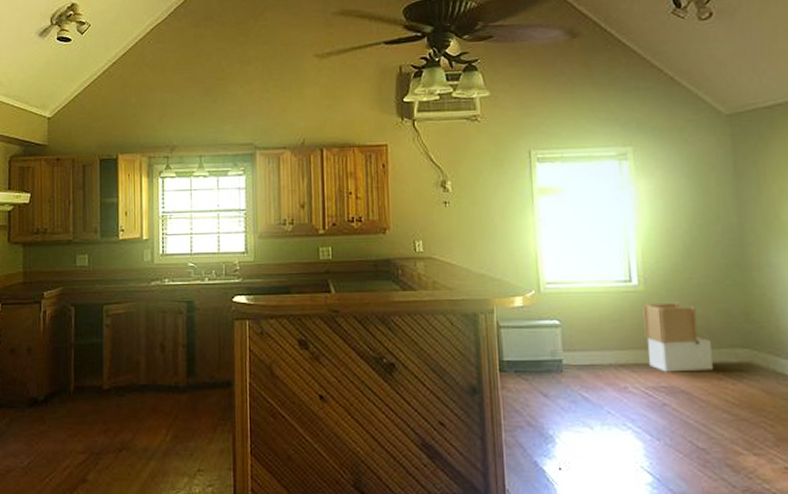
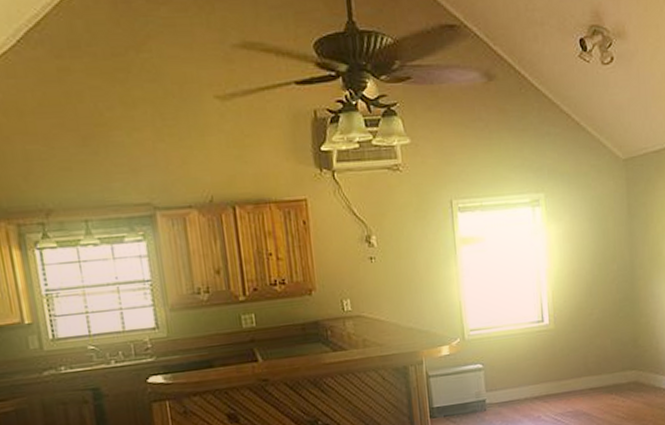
kitchen cabinet: present [642,302,714,372] -> none [553,336,609,399]

